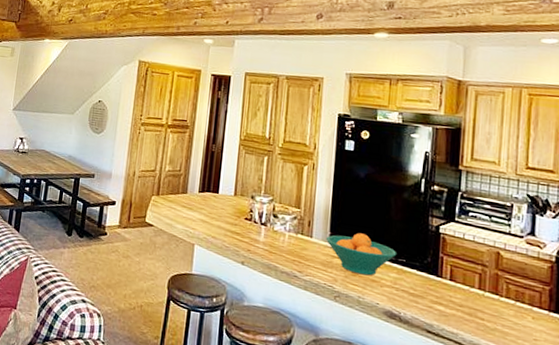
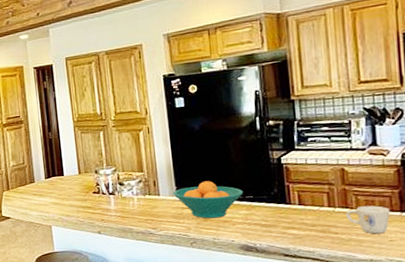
mug: none [495,296,538,331] -> present [346,205,390,234]

